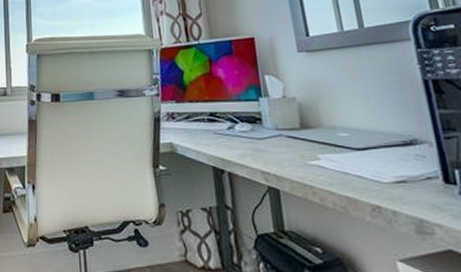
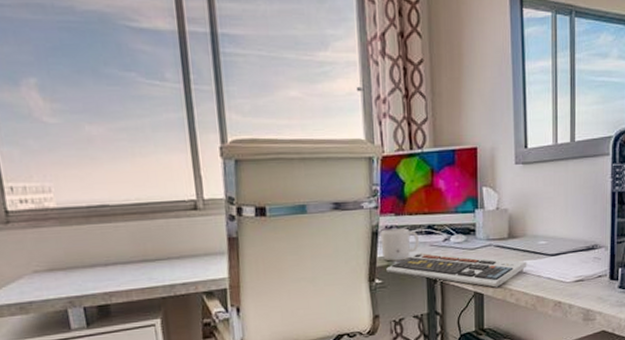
mug: none [162,115,202,148] -> present [380,228,419,262]
computer keyboard: none [170,140,329,183] -> present [386,252,527,288]

